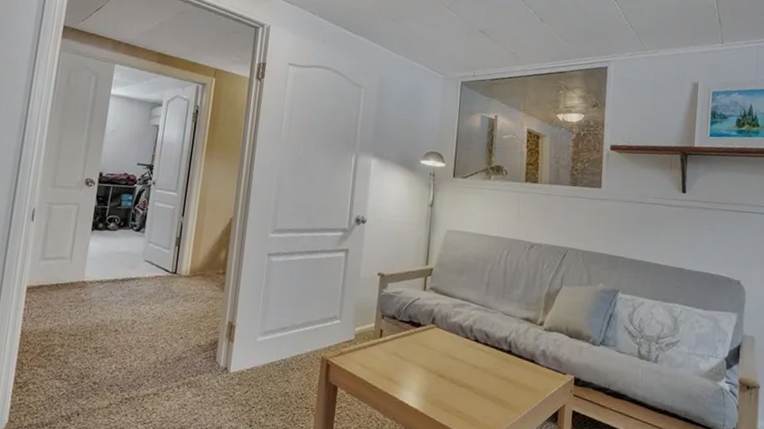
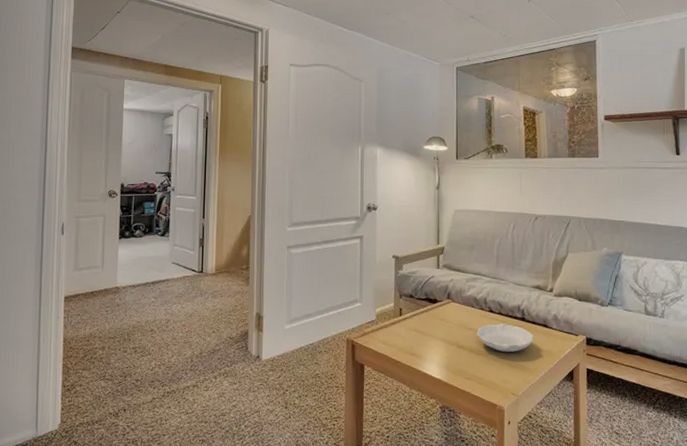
bowl: none [459,354,520,387] -> present [477,324,534,353]

